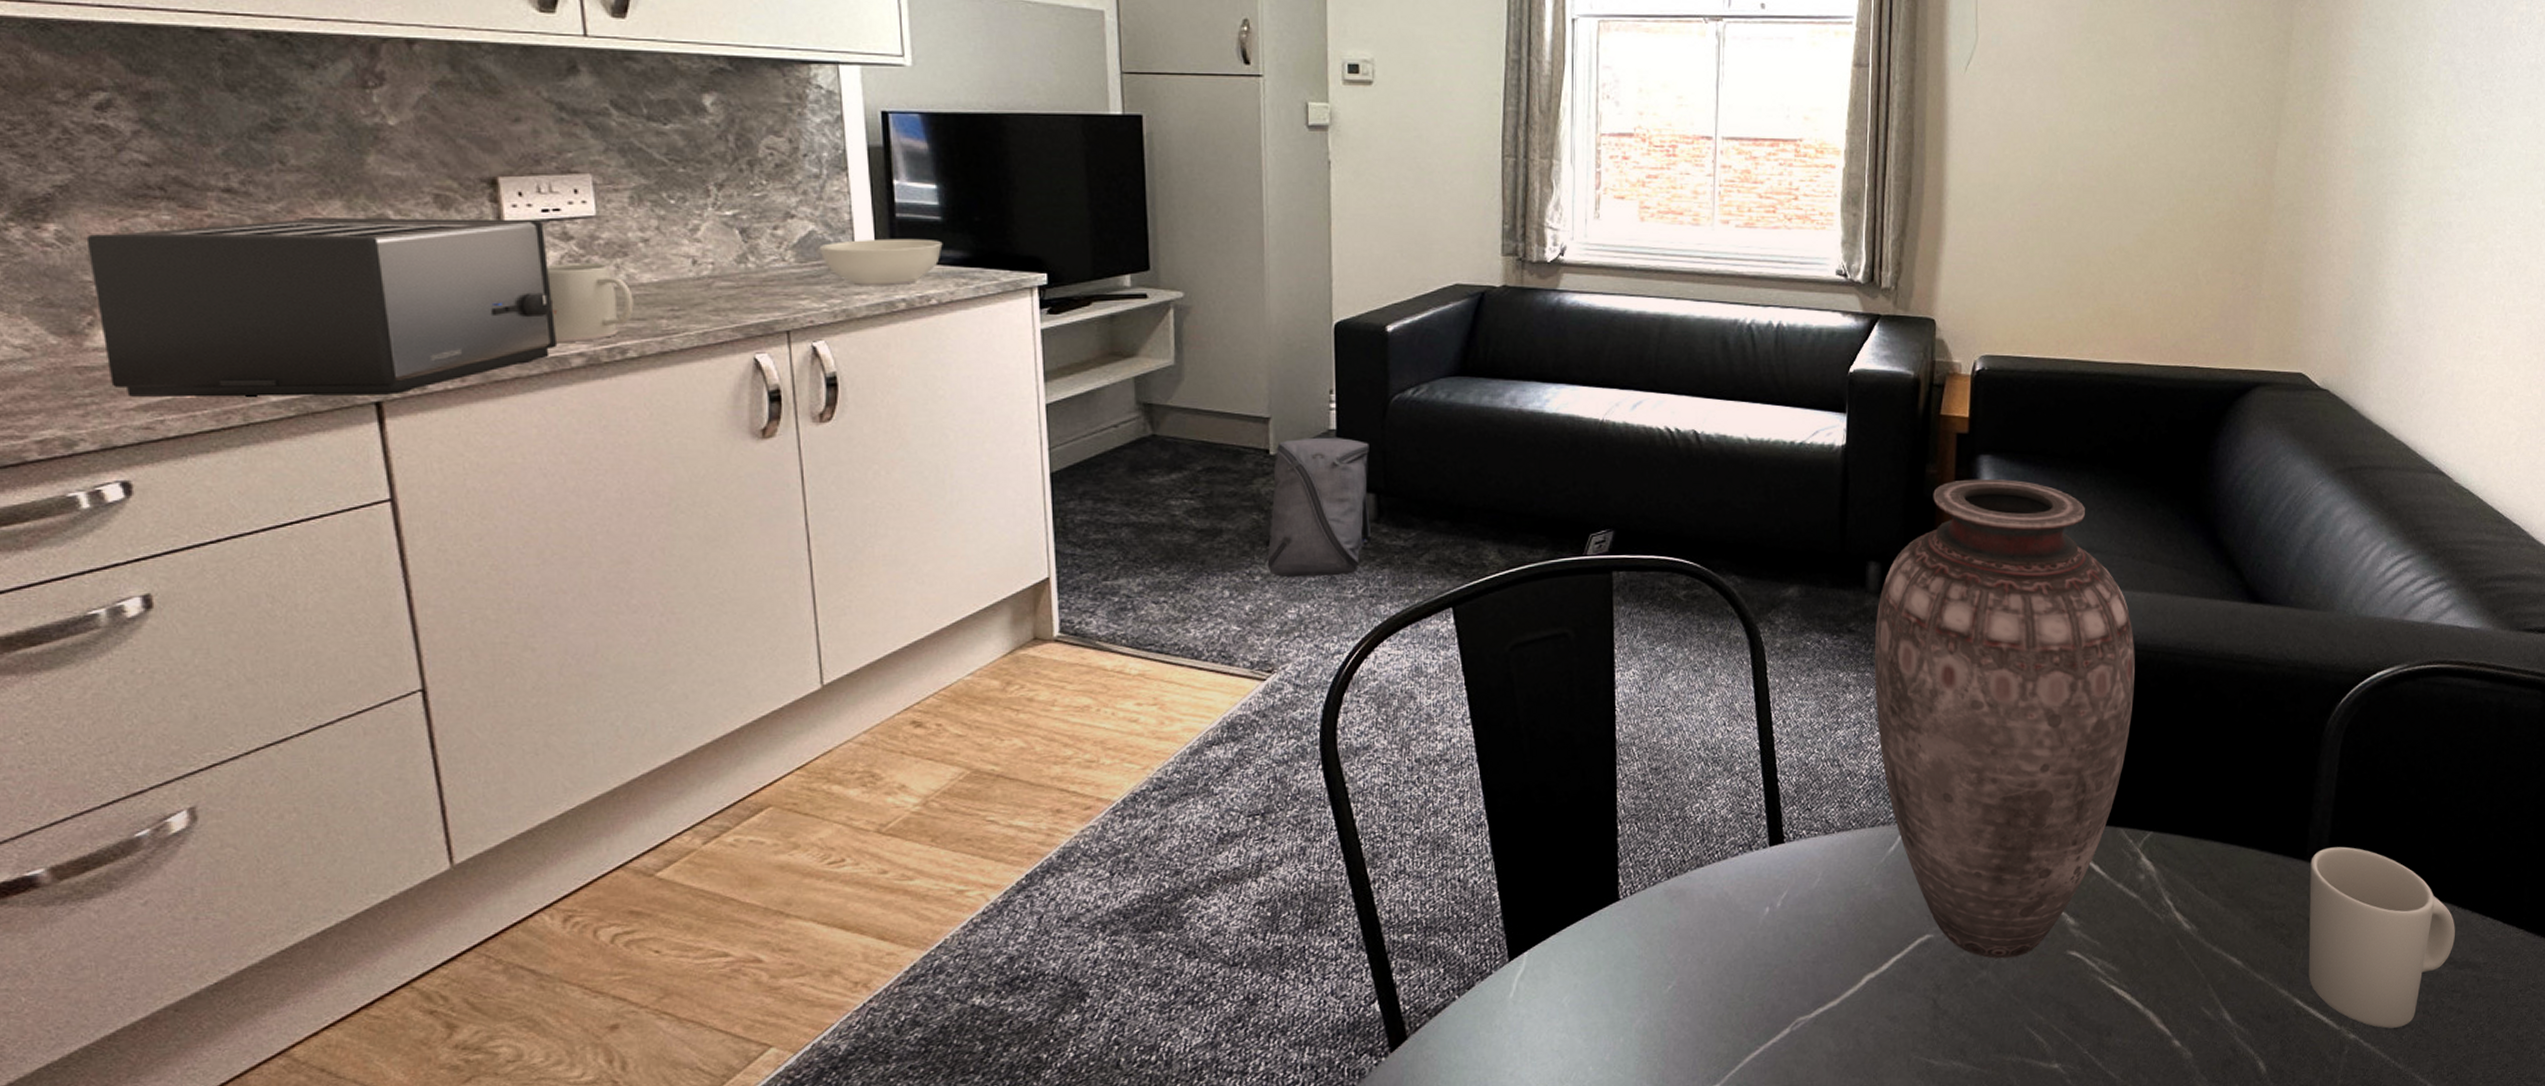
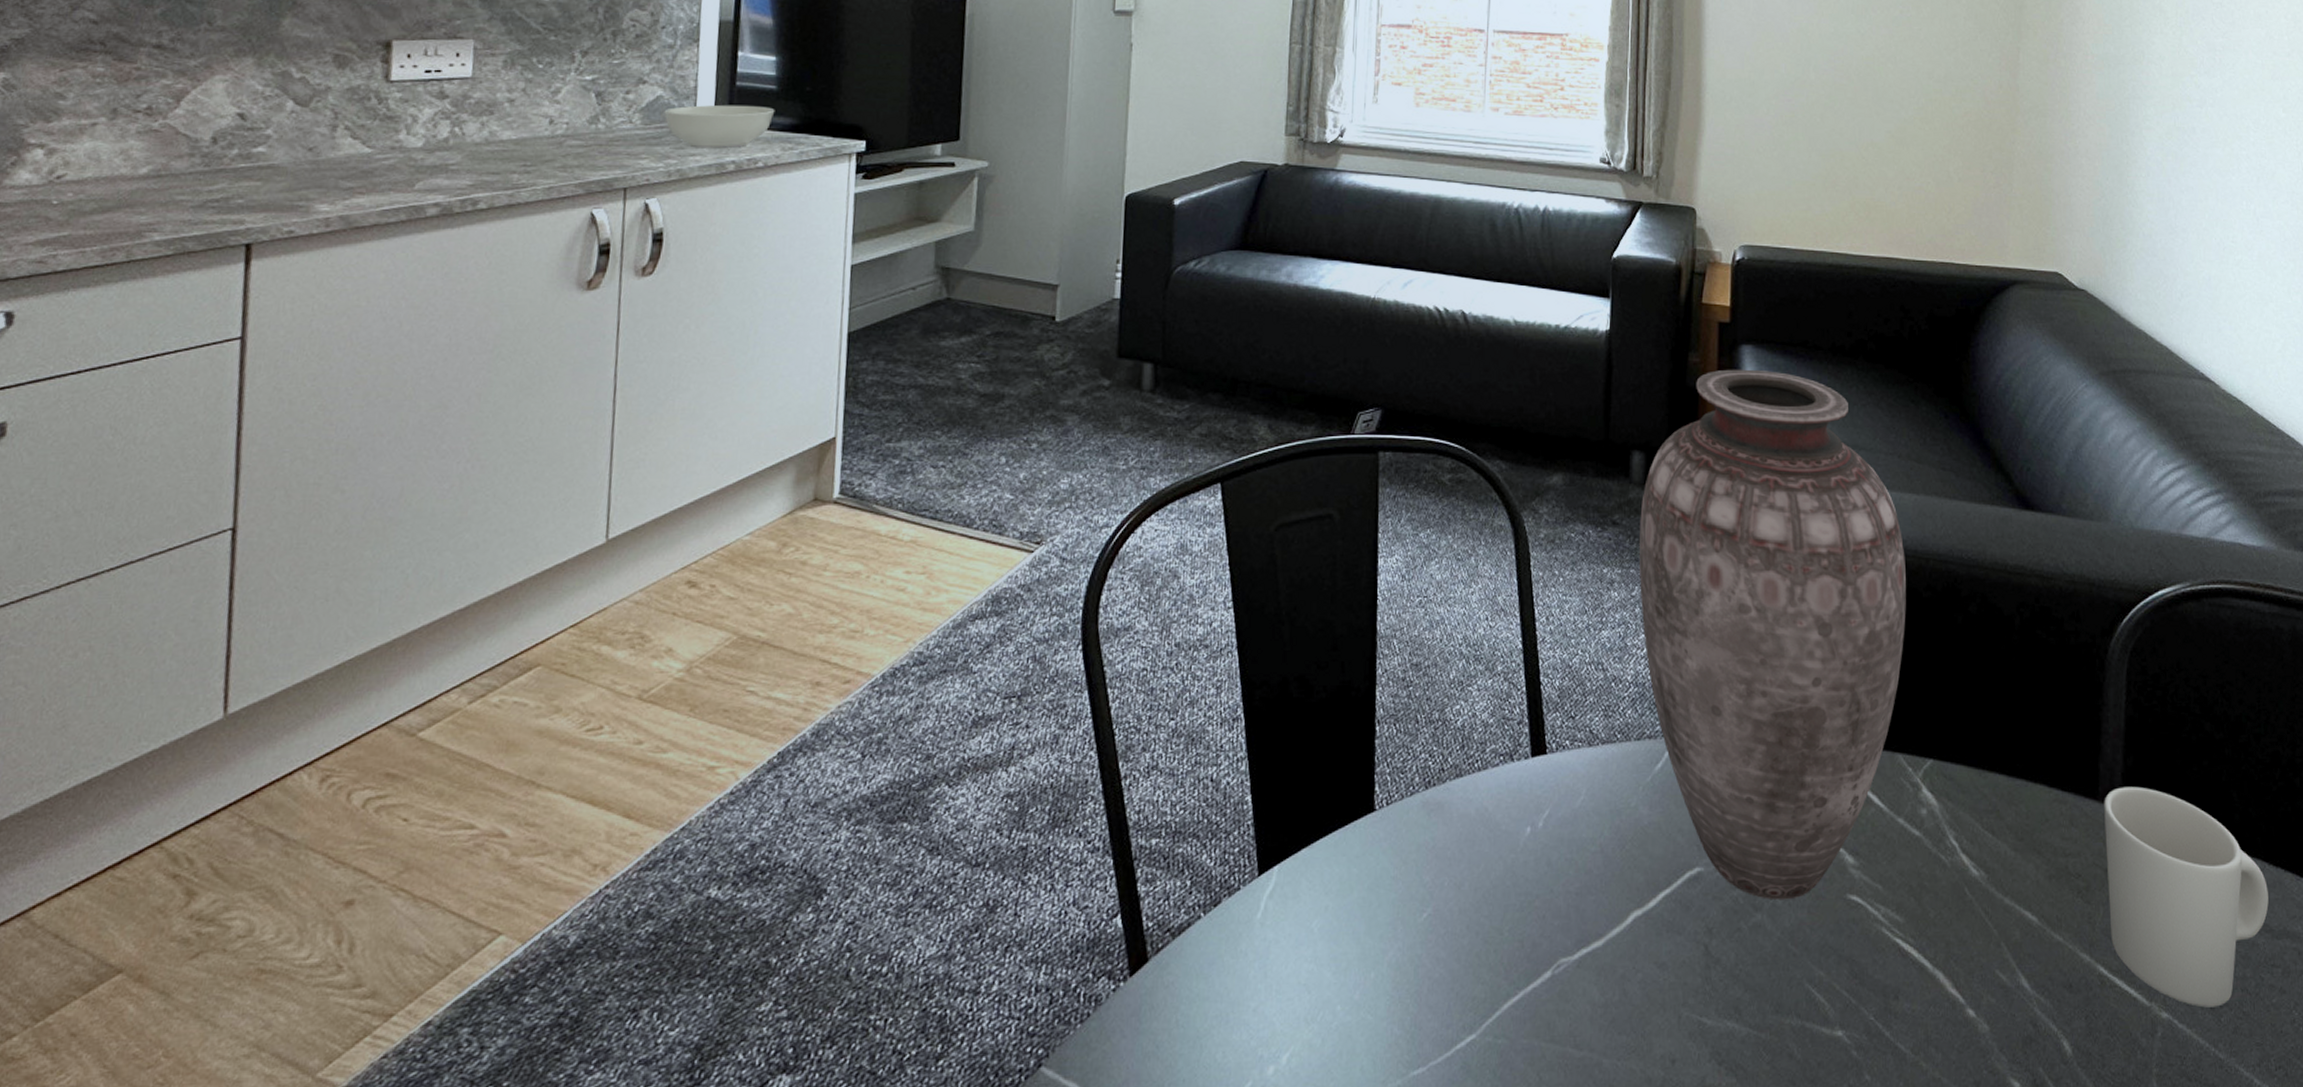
toaster: present [86,218,558,398] -> none [18,73,425,239]
mug: present [546,264,634,343] -> none [415,120,492,194]
backpack: present [1265,435,1373,578] -> none [1044,304,1150,446]

